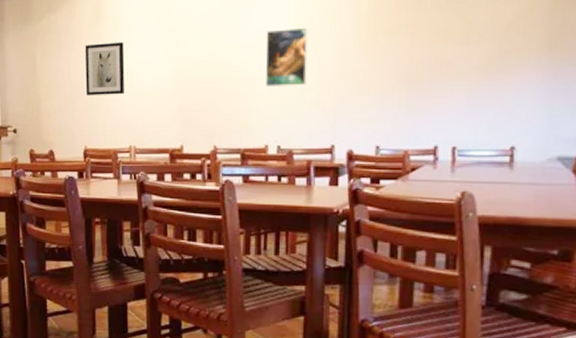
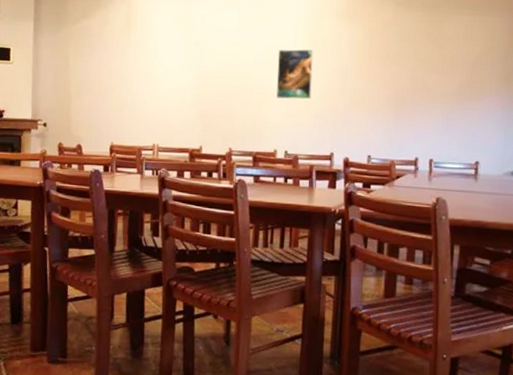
wall art: present [85,42,125,95] -> none [114,49,152,97]

